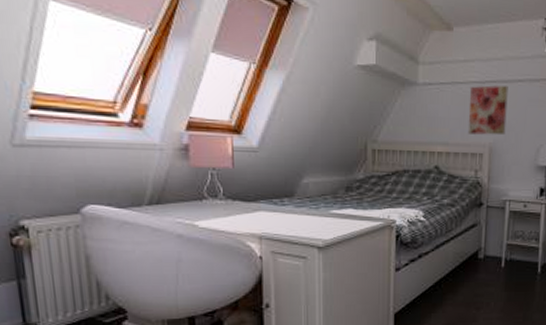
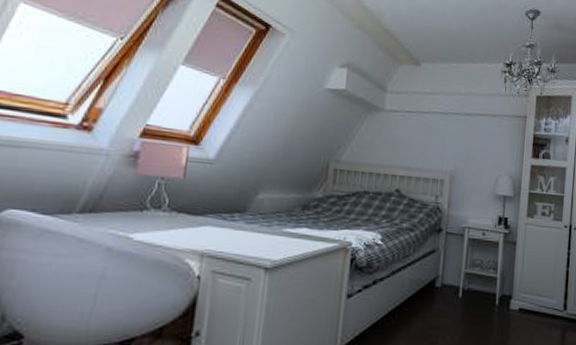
wall art: present [467,85,508,135] -> none [430,116,470,164]

